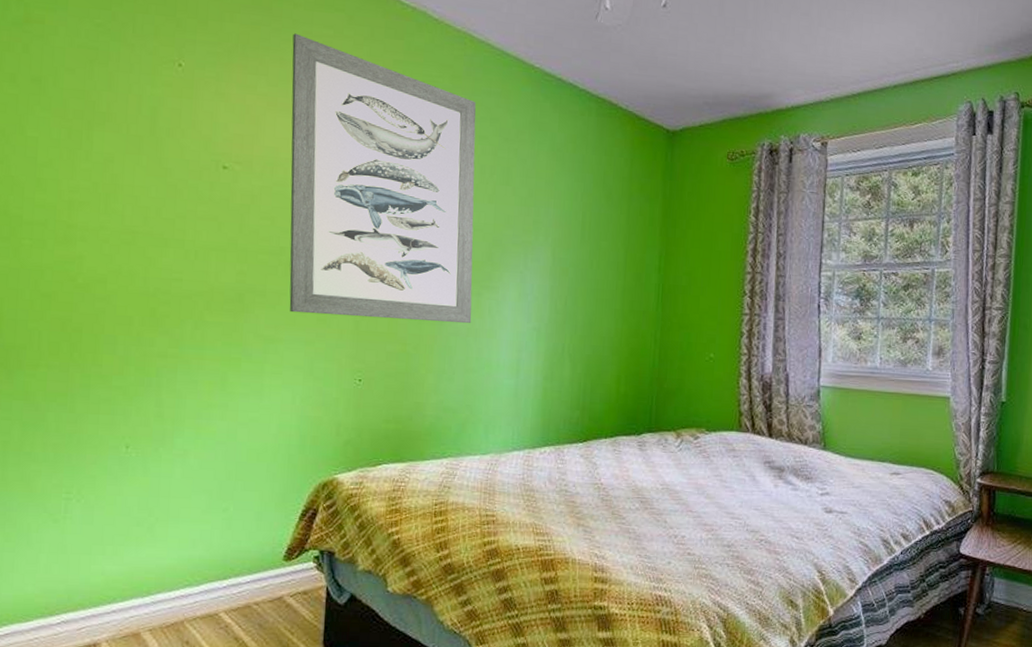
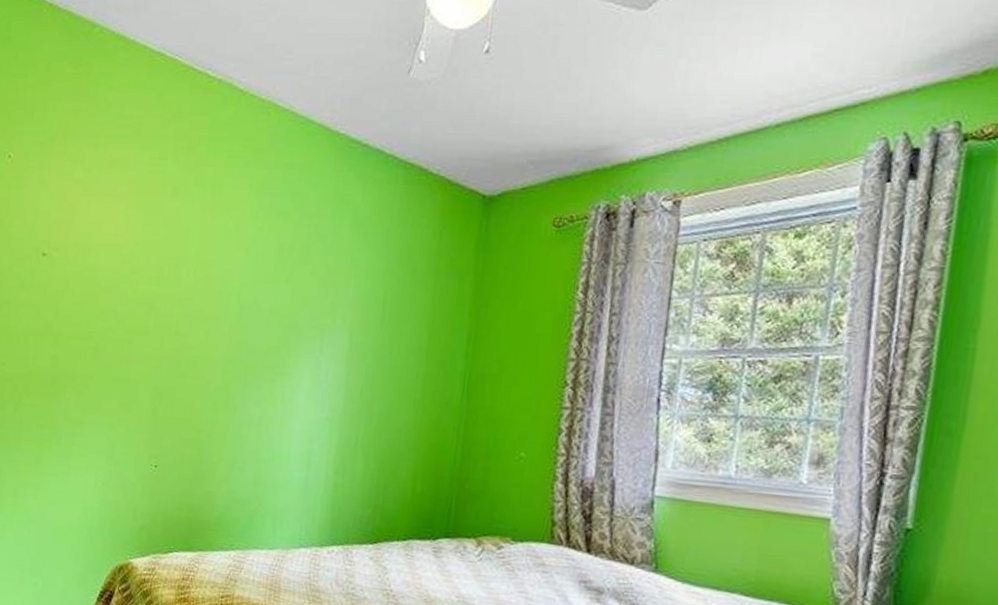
wall art: present [289,33,476,324] -> none [95,117,278,412]

